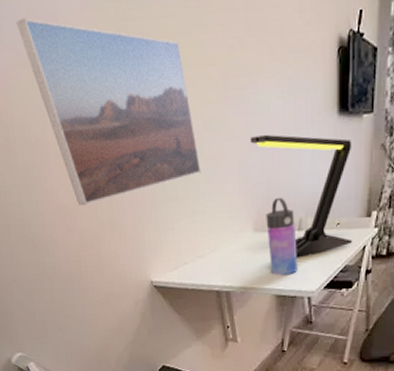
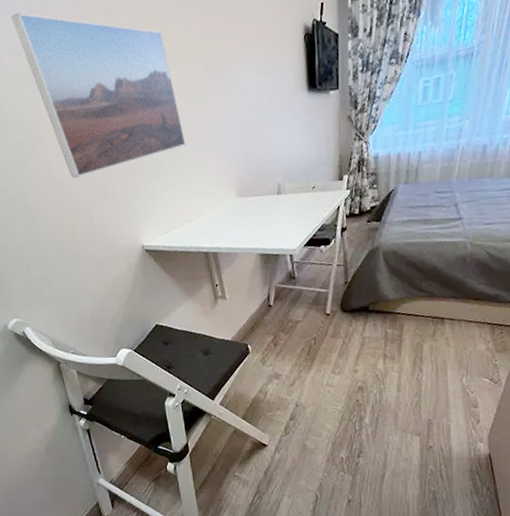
desk lamp: present [250,134,353,258] -> none [229,110,328,220]
water bottle: present [266,197,297,276] -> none [247,165,279,236]

